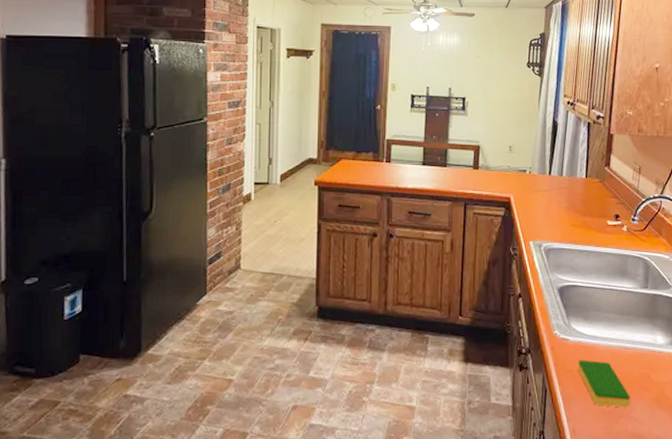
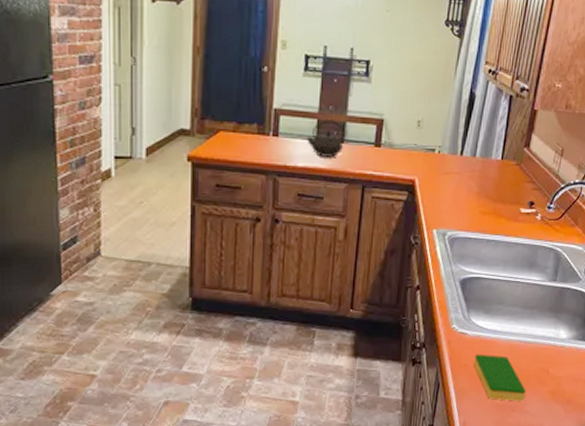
kettle: none [415,147,448,179] -> present [306,119,346,157]

